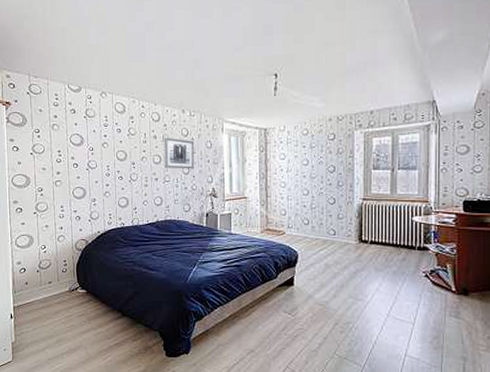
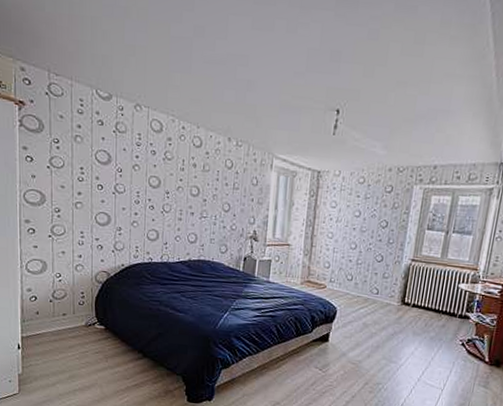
wall art: present [164,137,194,169] -> none [202,167,238,207]

